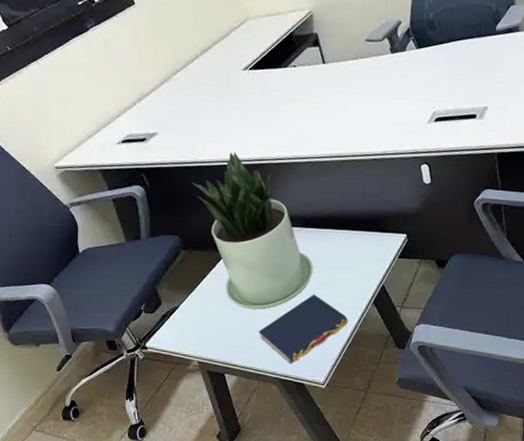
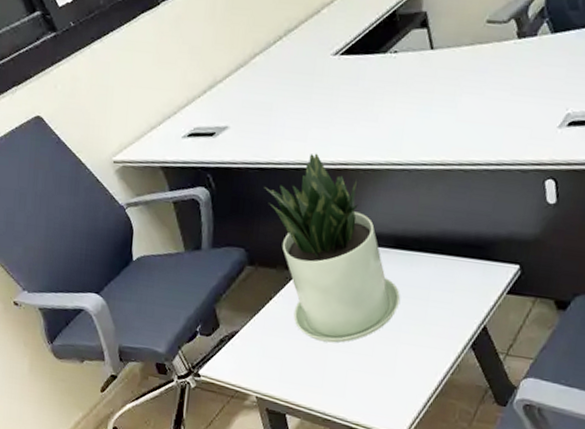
book: present [258,294,348,363] -> none [328,329,438,410]

